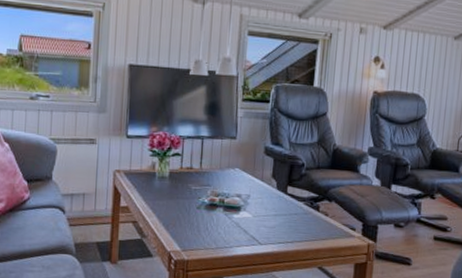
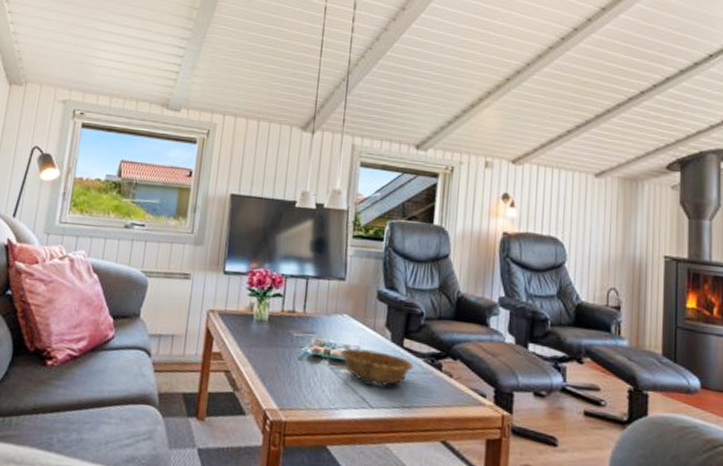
decorative bowl: none [233,196,296,226] -> present [340,348,414,386]

